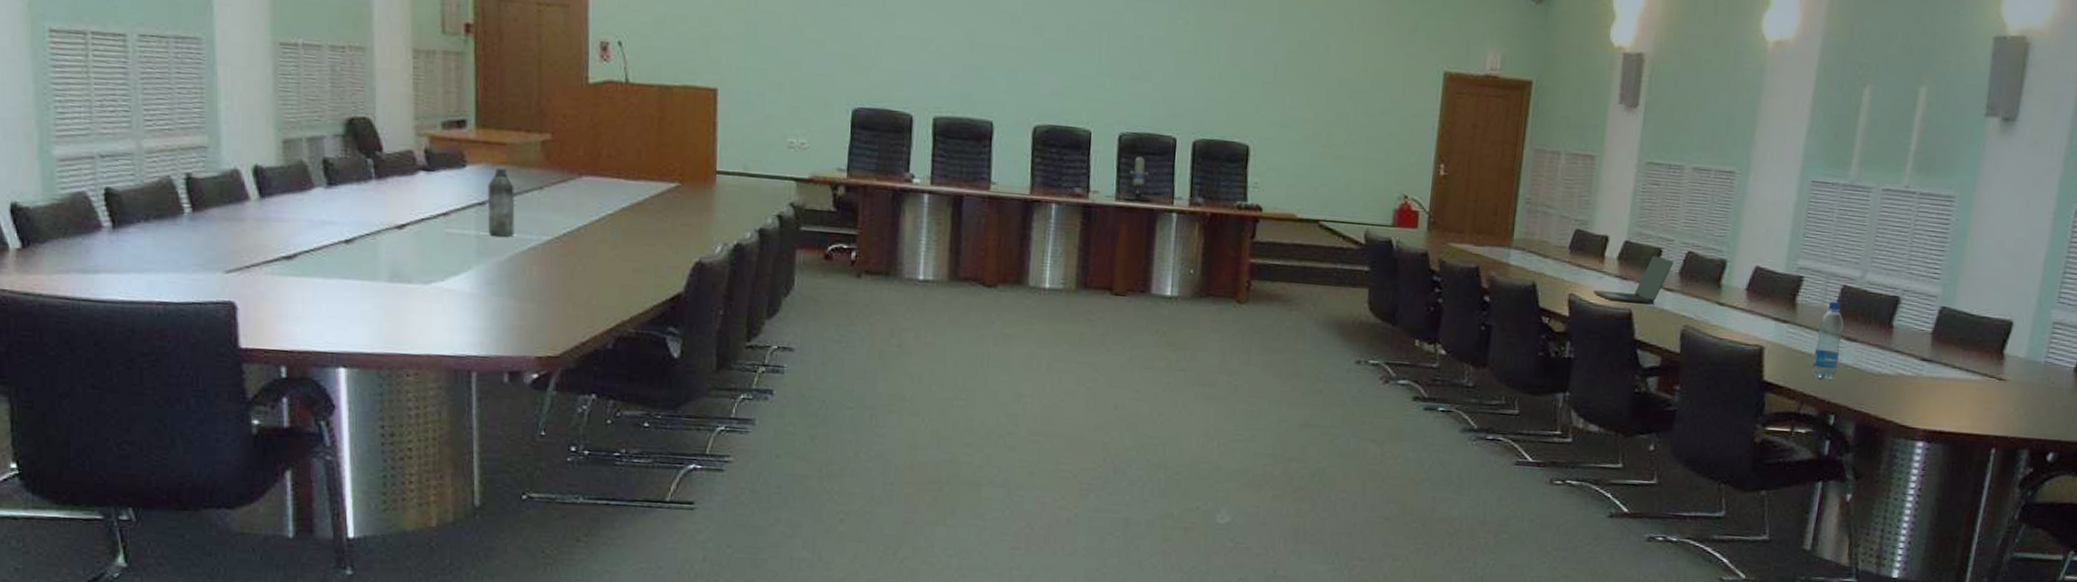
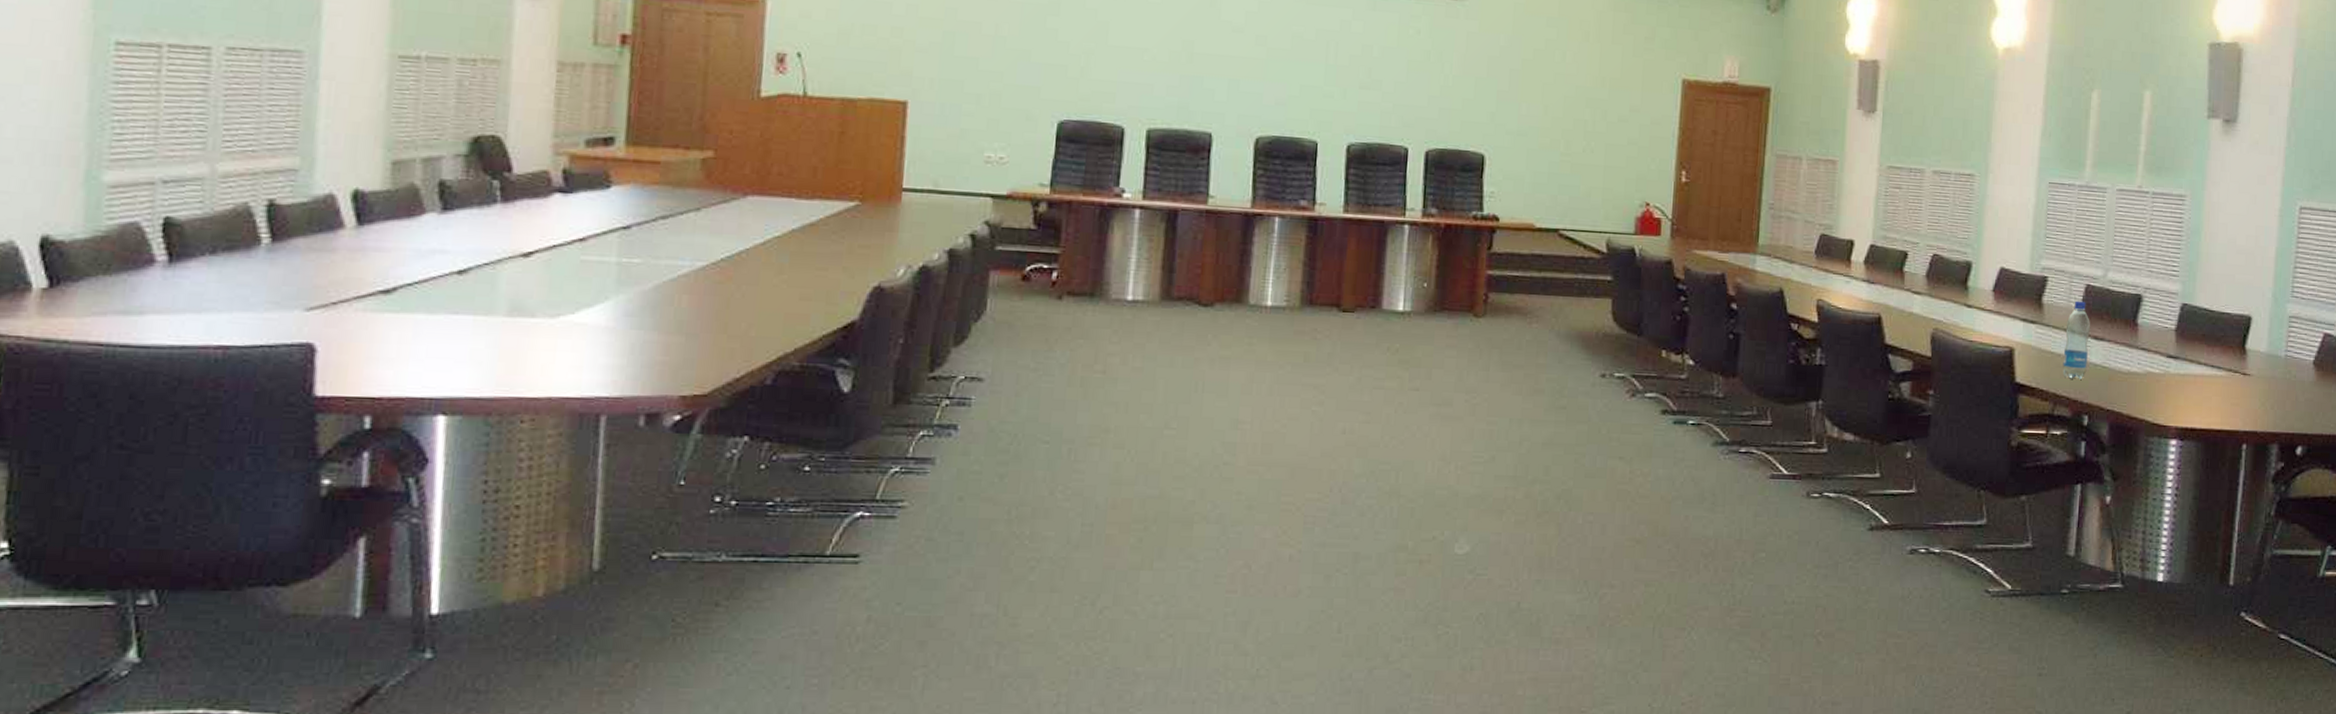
water bottle: present [487,167,515,237] -> none [632,187,667,264]
microphone: present [1105,156,1152,203] -> none [1332,167,1382,215]
laptop: present [1593,255,1673,305] -> none [1841,258,1919,308]

